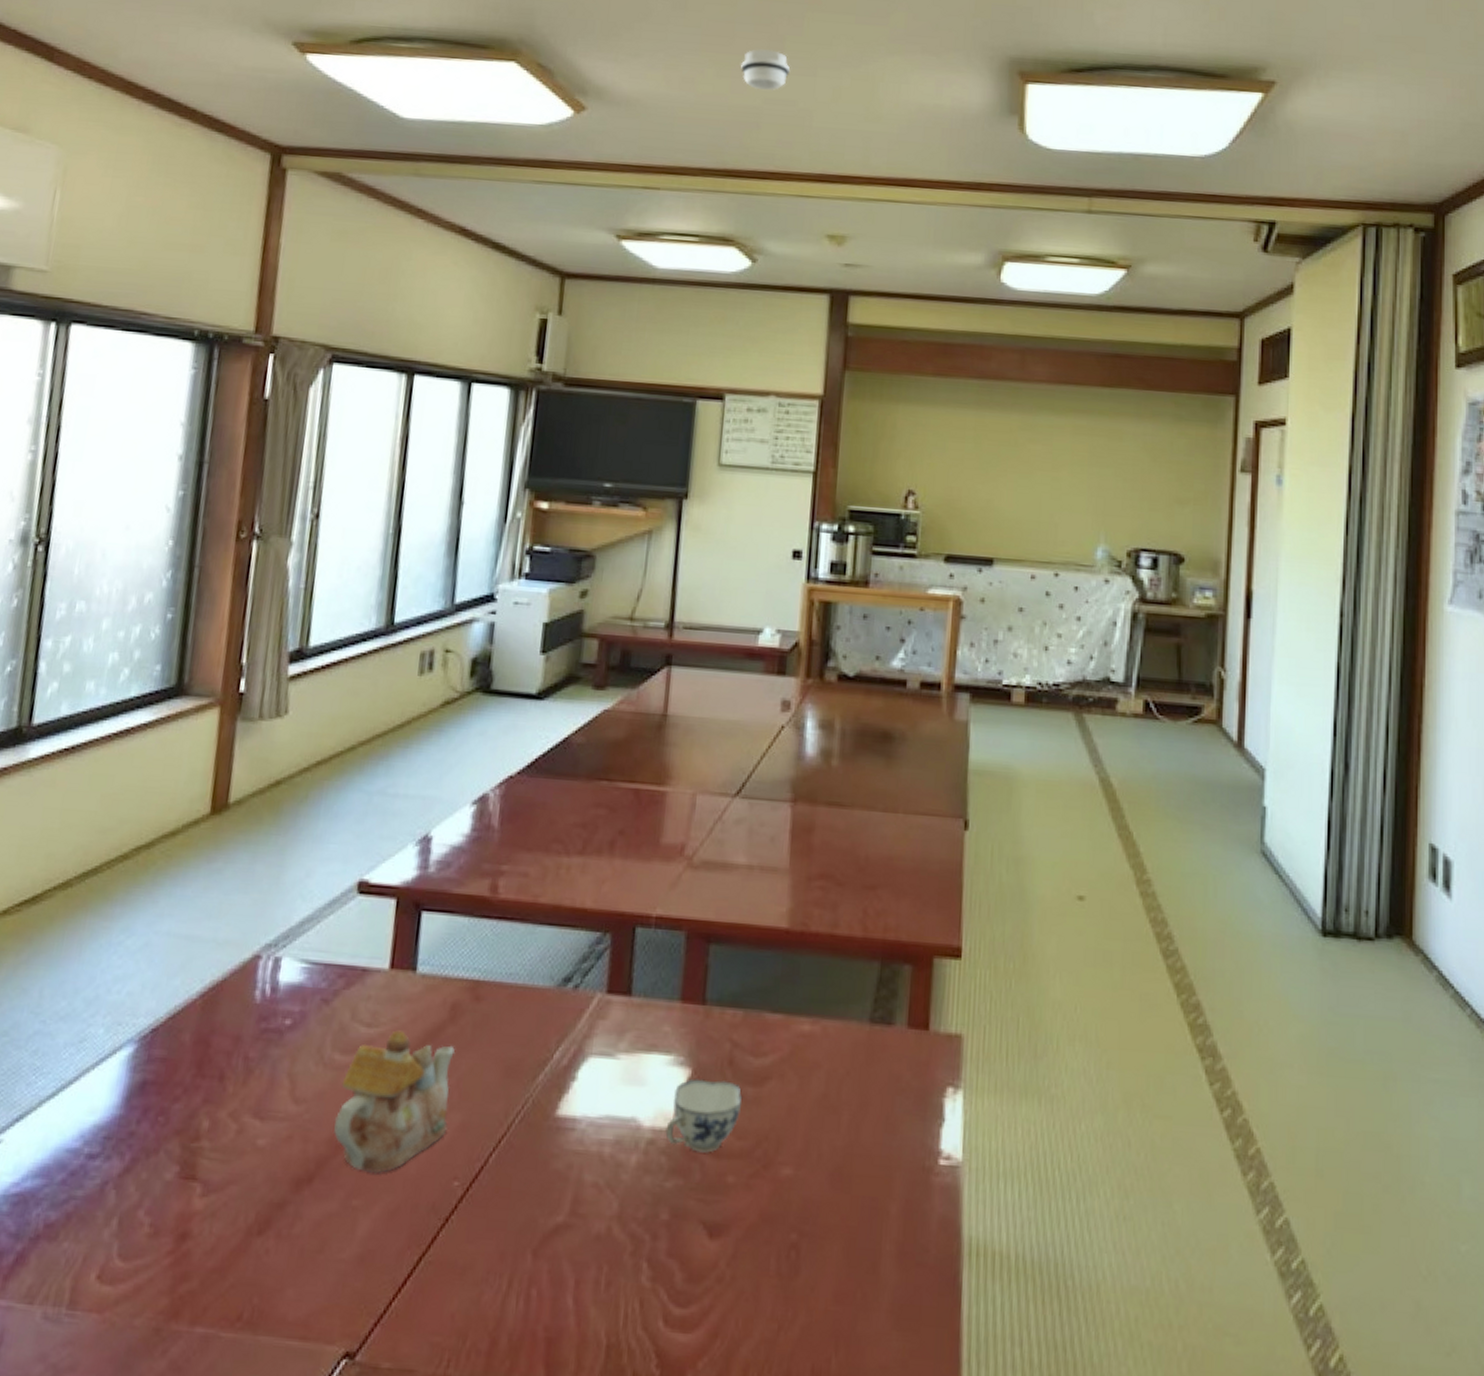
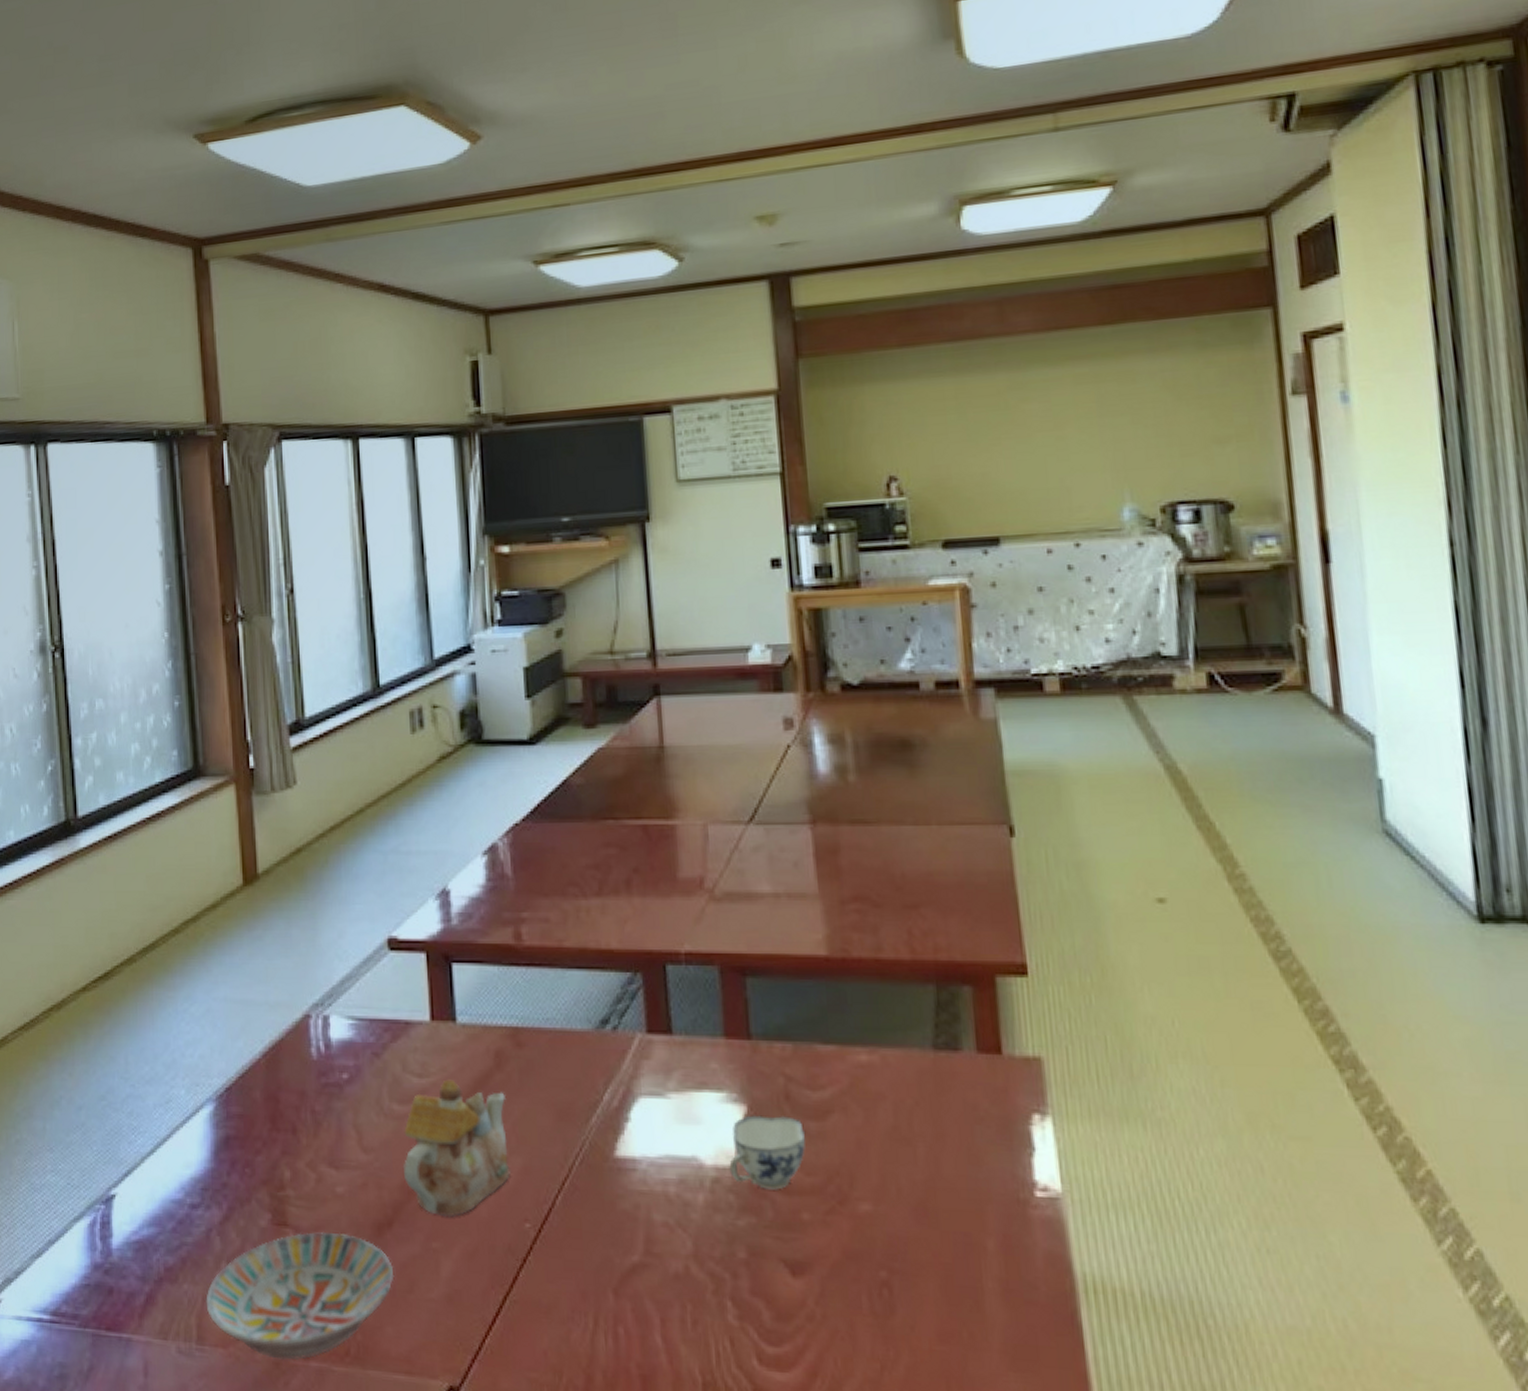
bowl: none [86,1186,306,1326] -> present [206,1231,395,1360]
smoke detector: present [741,49,790,91] -> none [634,30,687,78]

